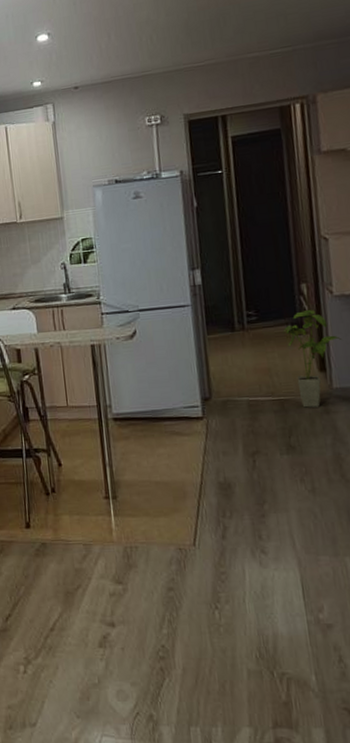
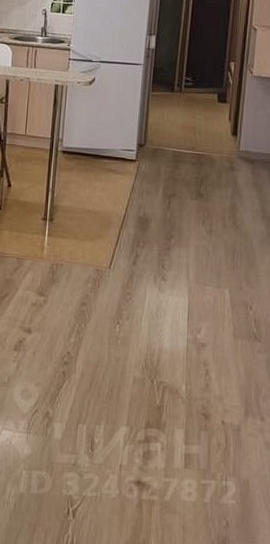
house plant: present [283,309,343,408] -> none [210,83,254,164]

